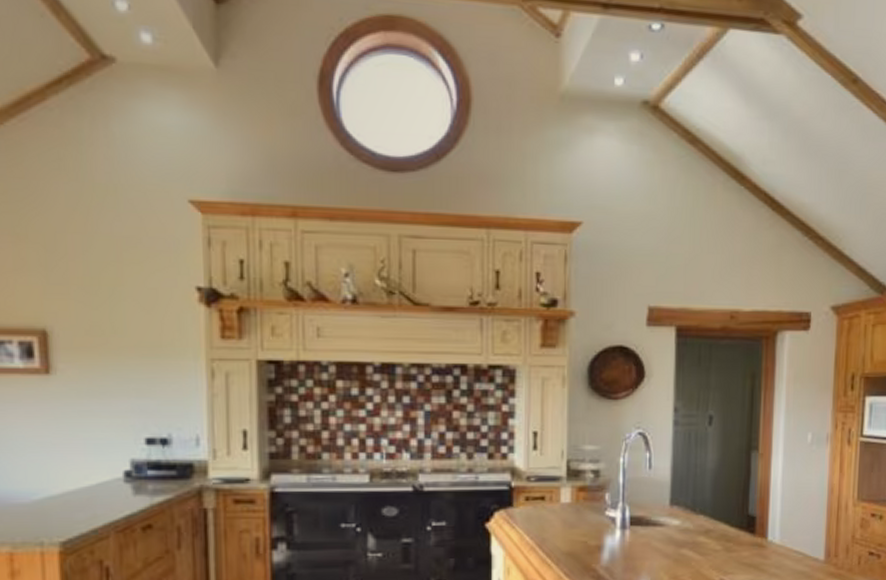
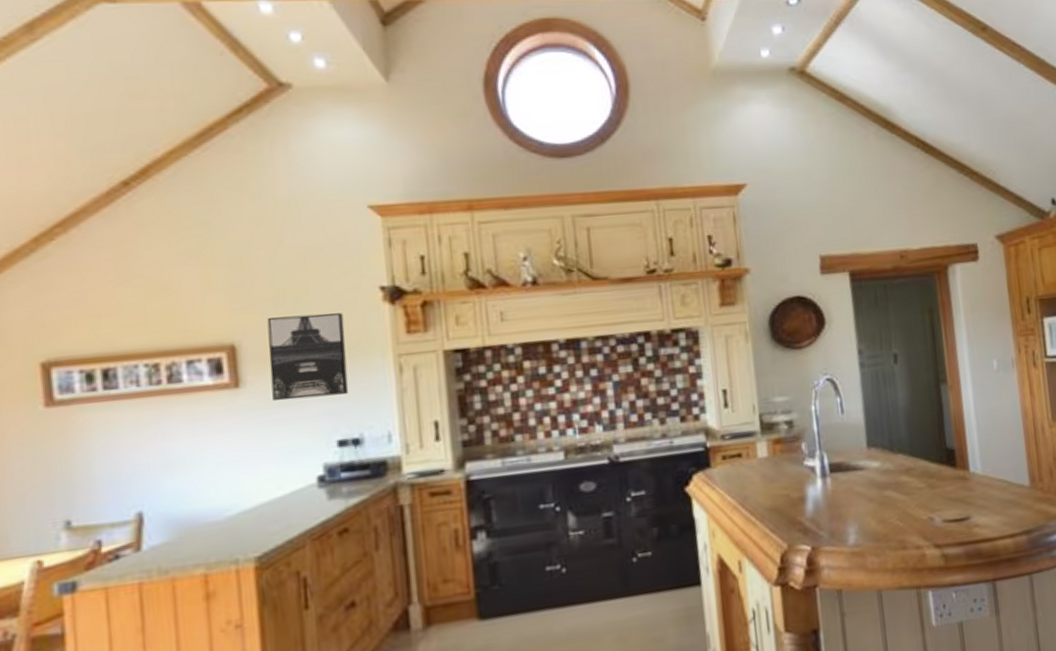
wall art: none [80,307,160,392] -> present [267,313,349,401]

